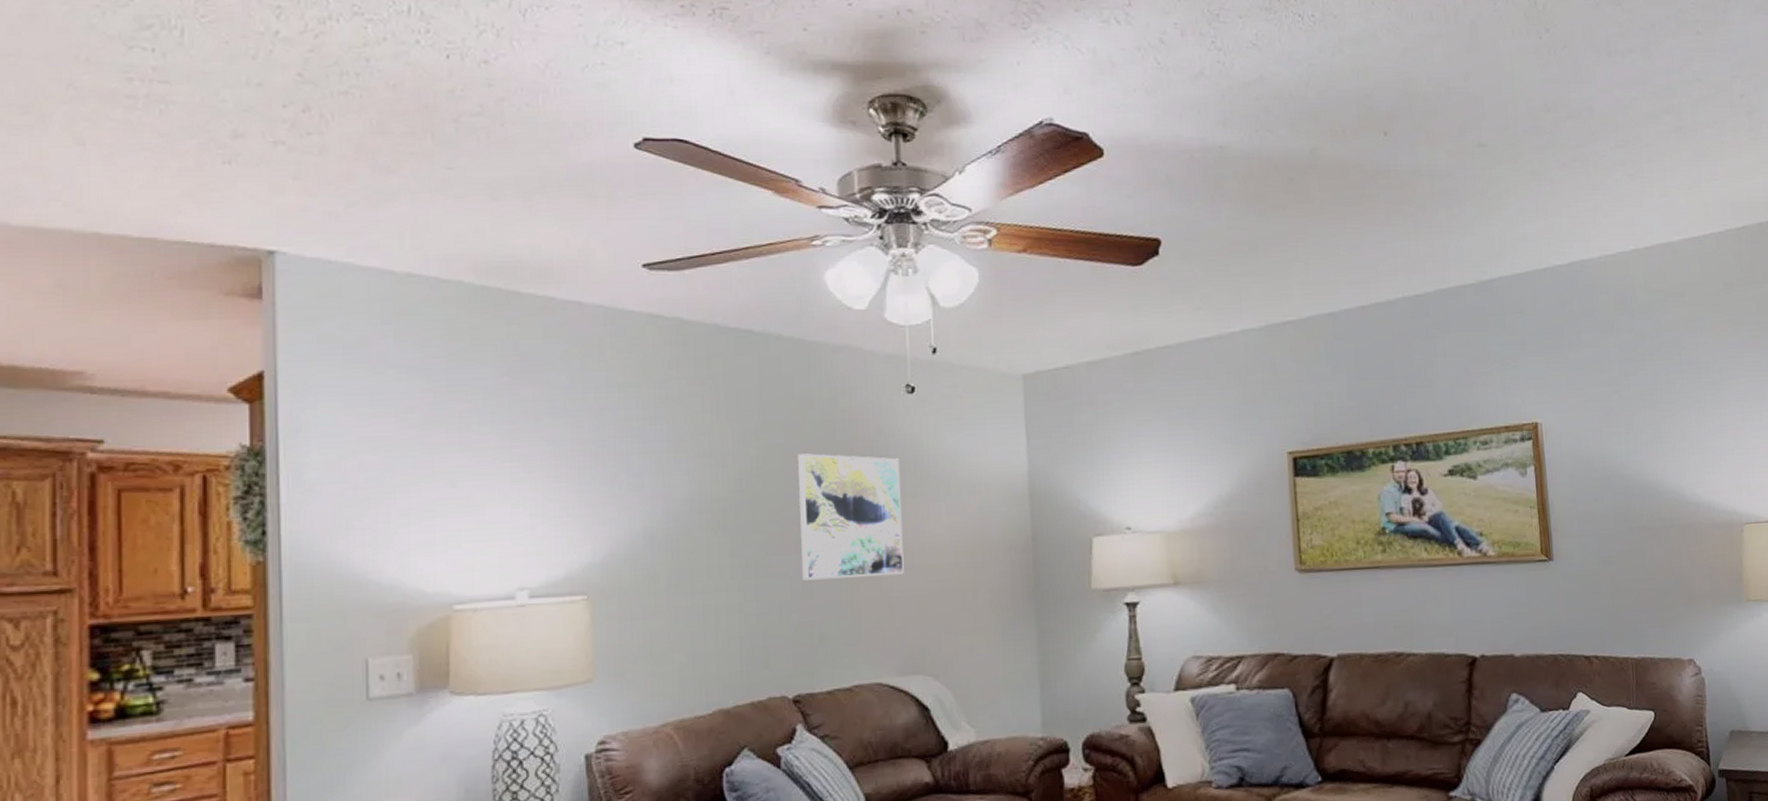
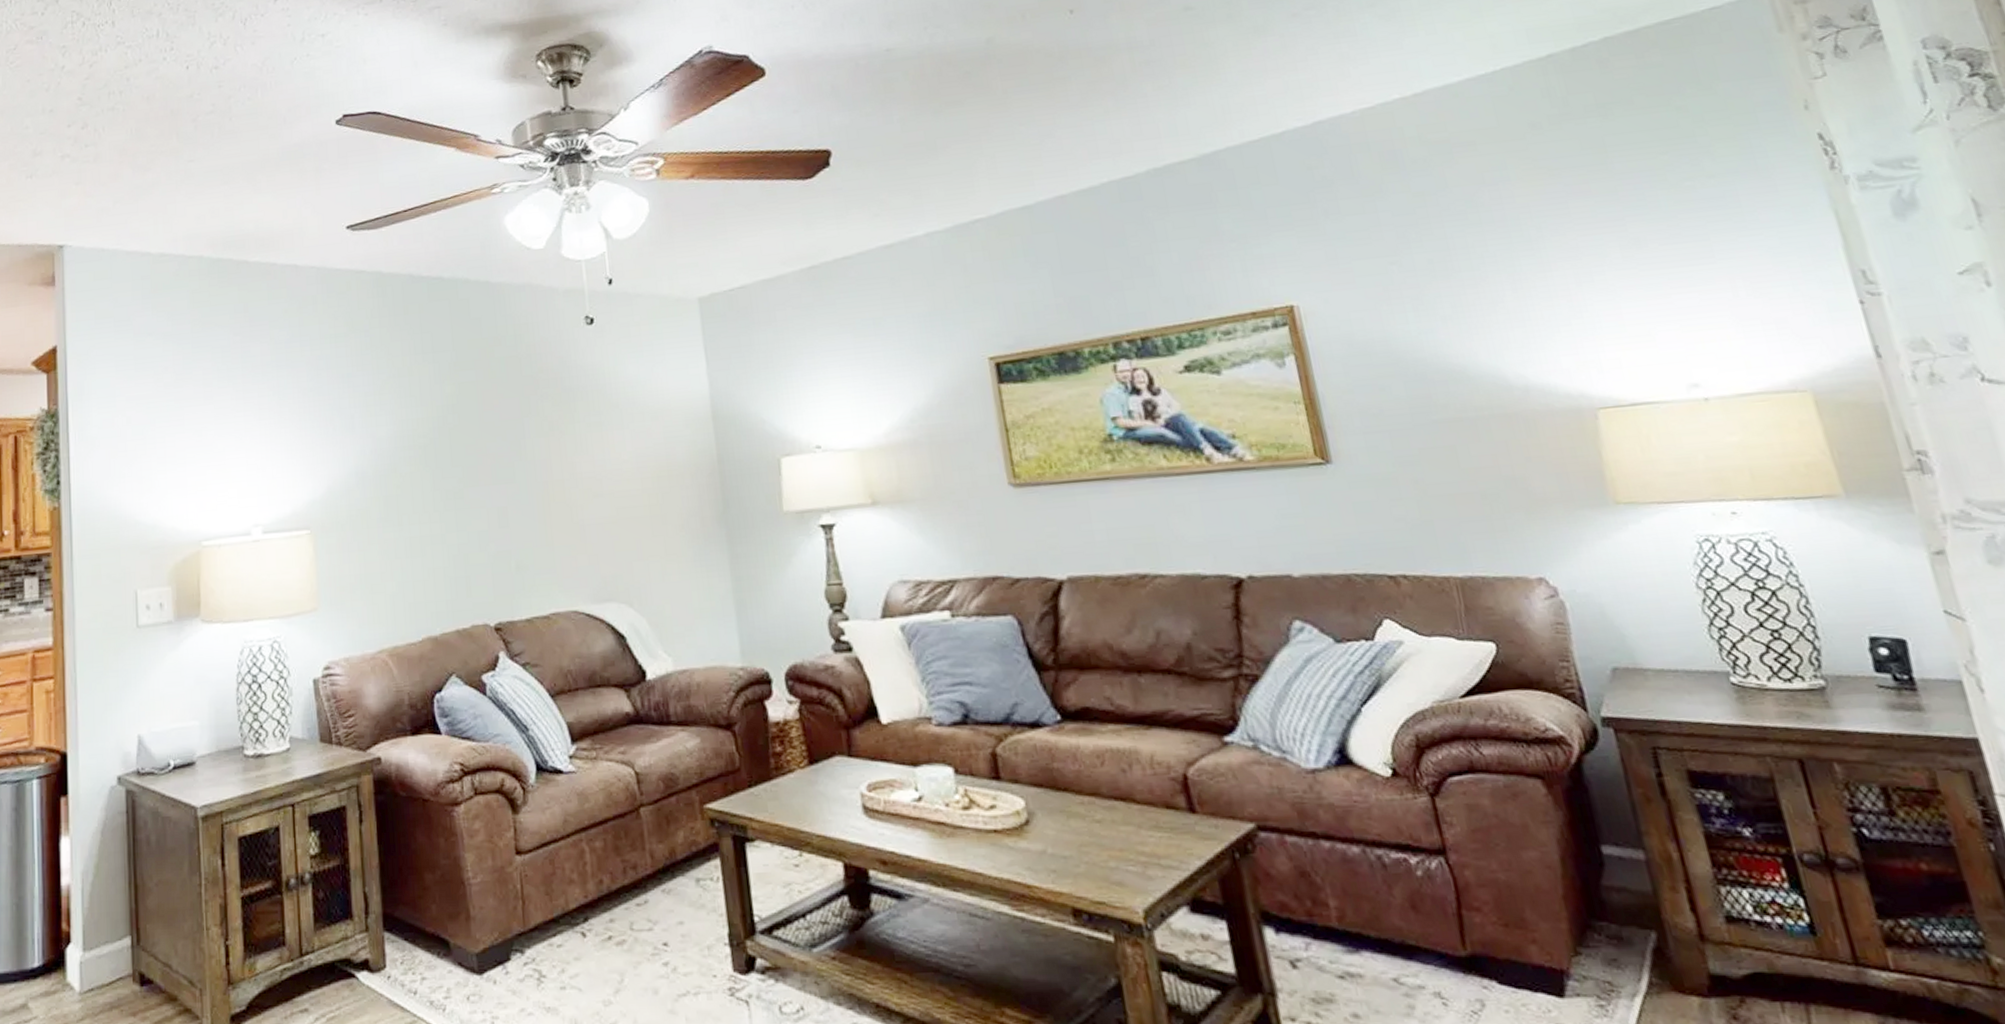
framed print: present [798,453,904,581] -> none [488,388,593,511]

